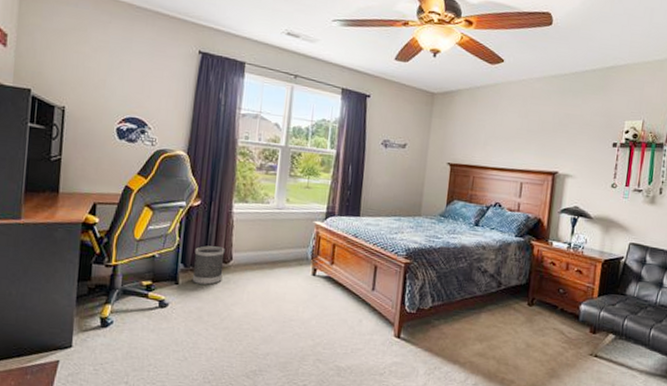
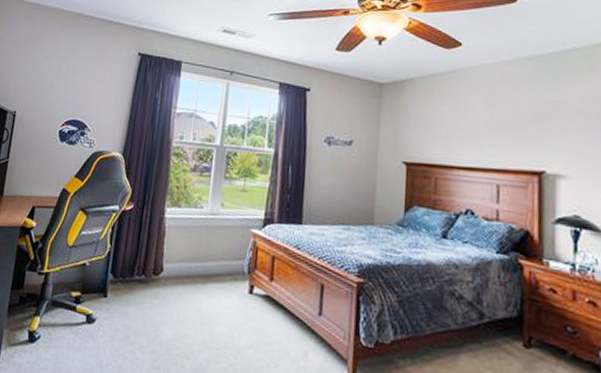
wastebasket: present [192,245,225,285] -> none [120,254,156,300]

